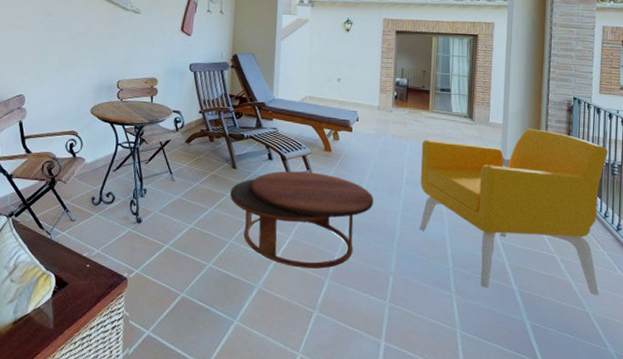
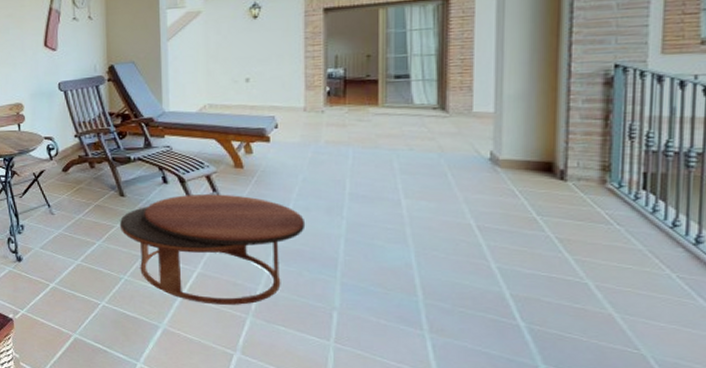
armchair: present [420,128,609,296] -> none [369,114,679,333]

